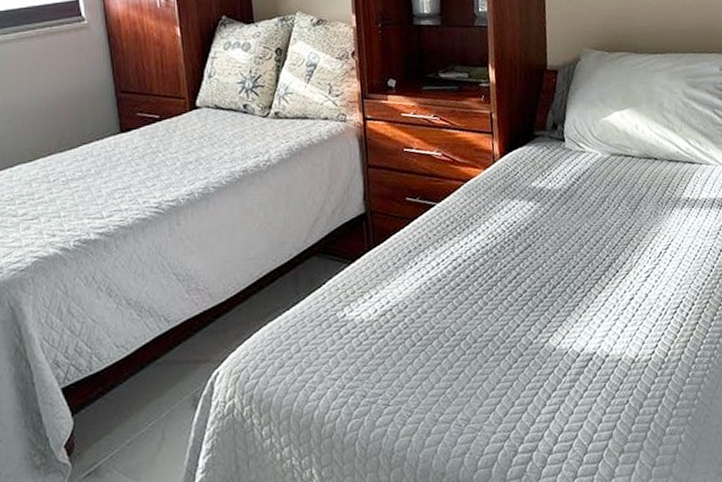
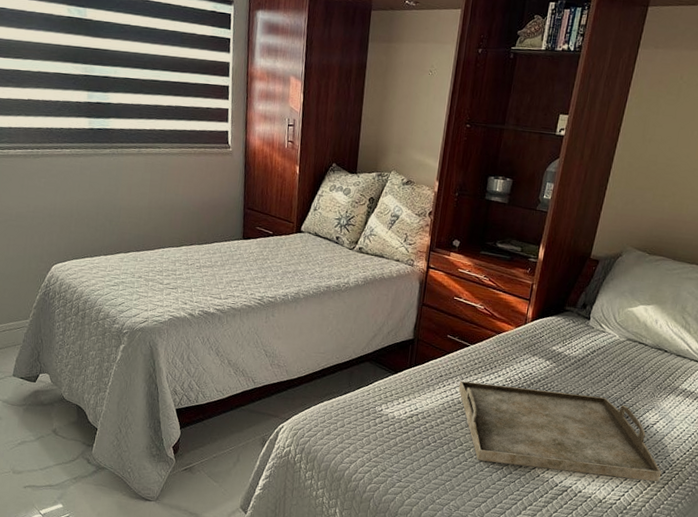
serving tray: none [433,229,691,349] -> present [458,381,662,483]

